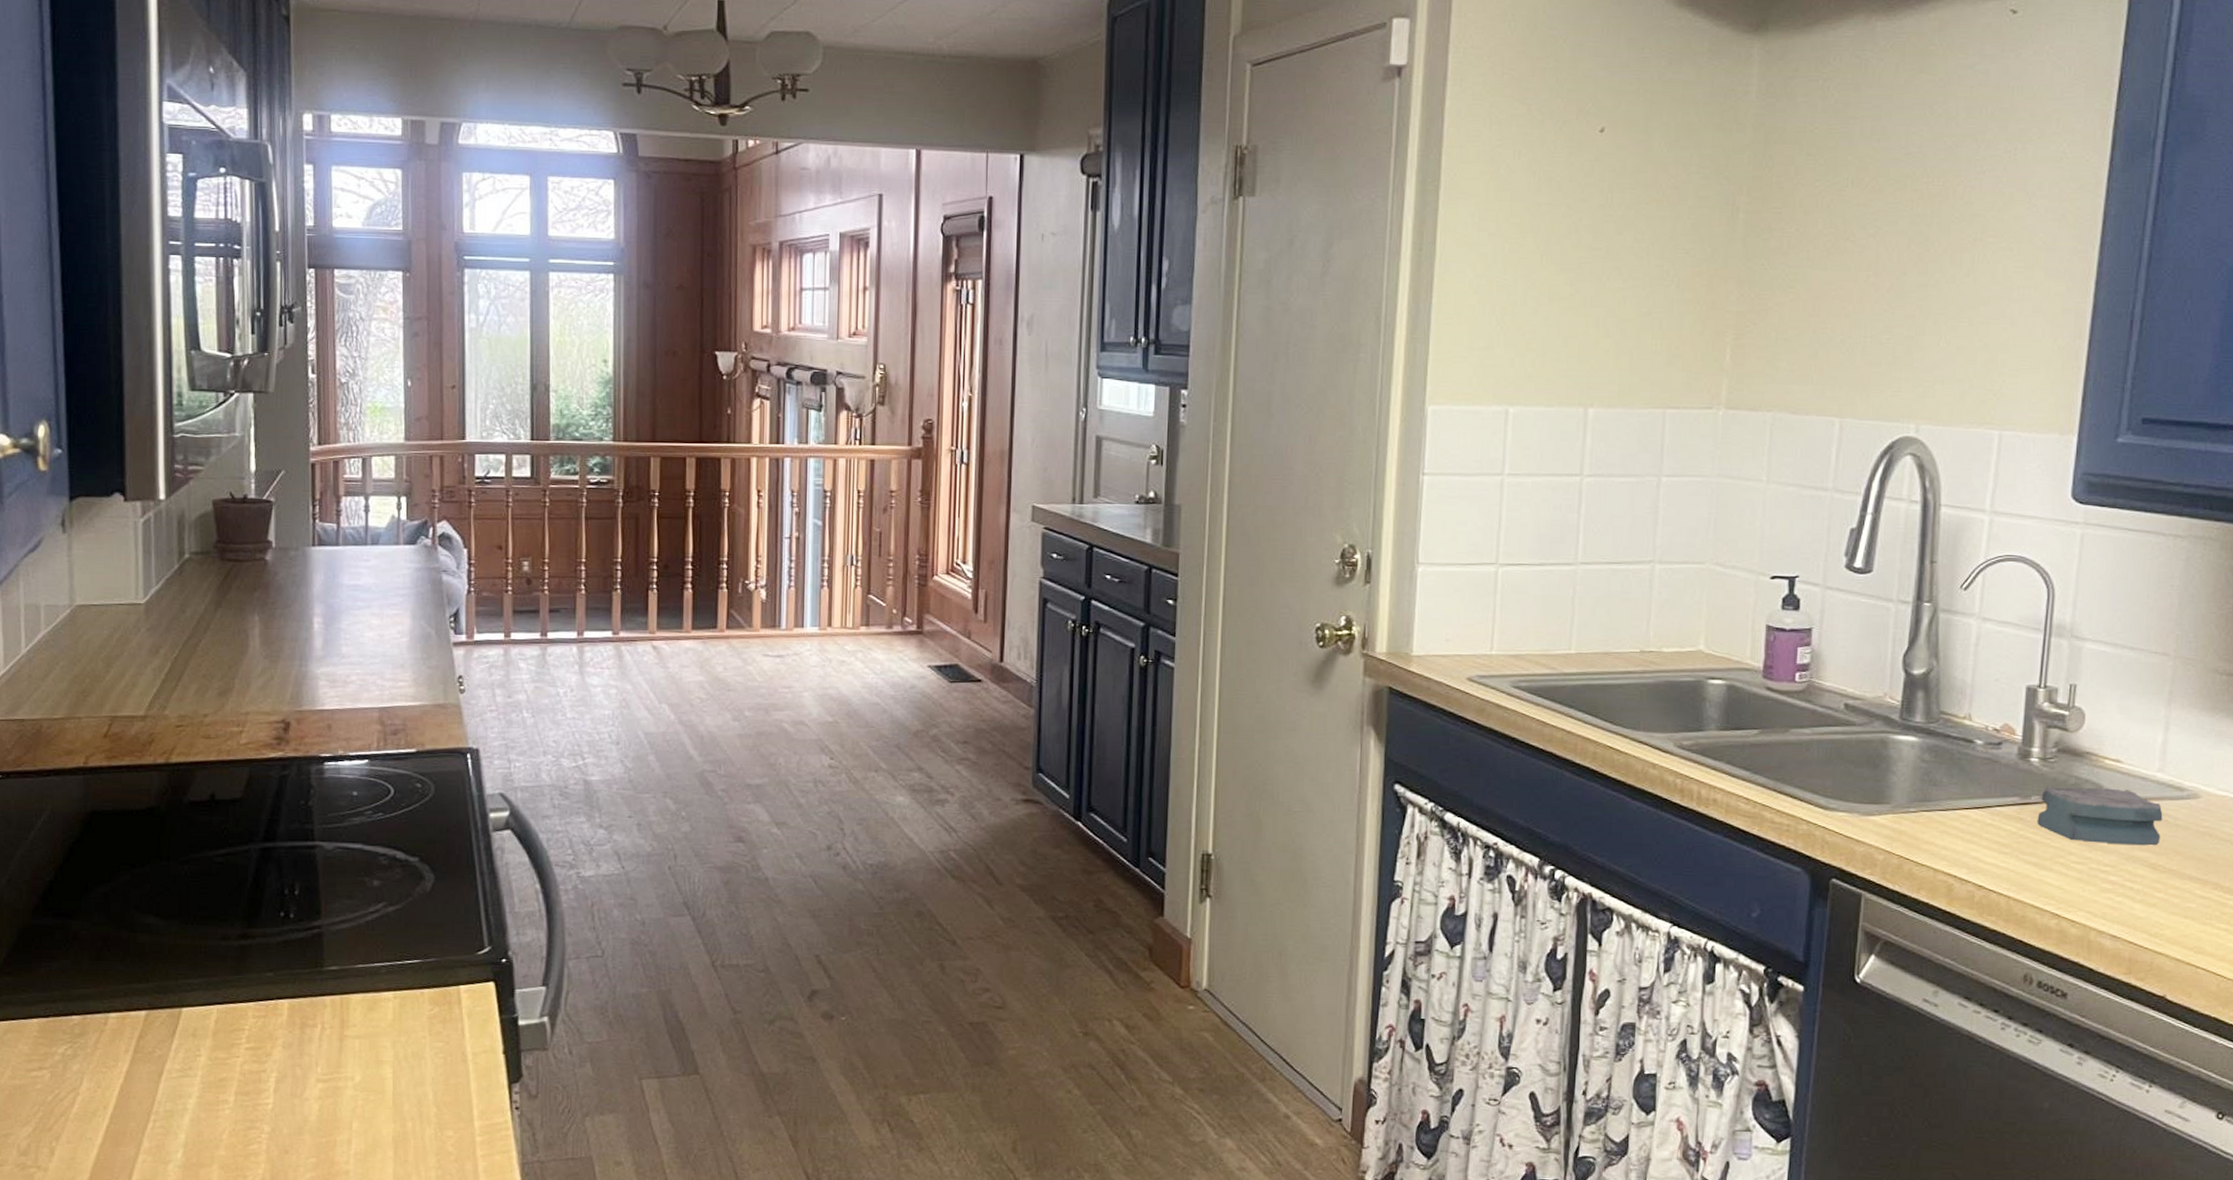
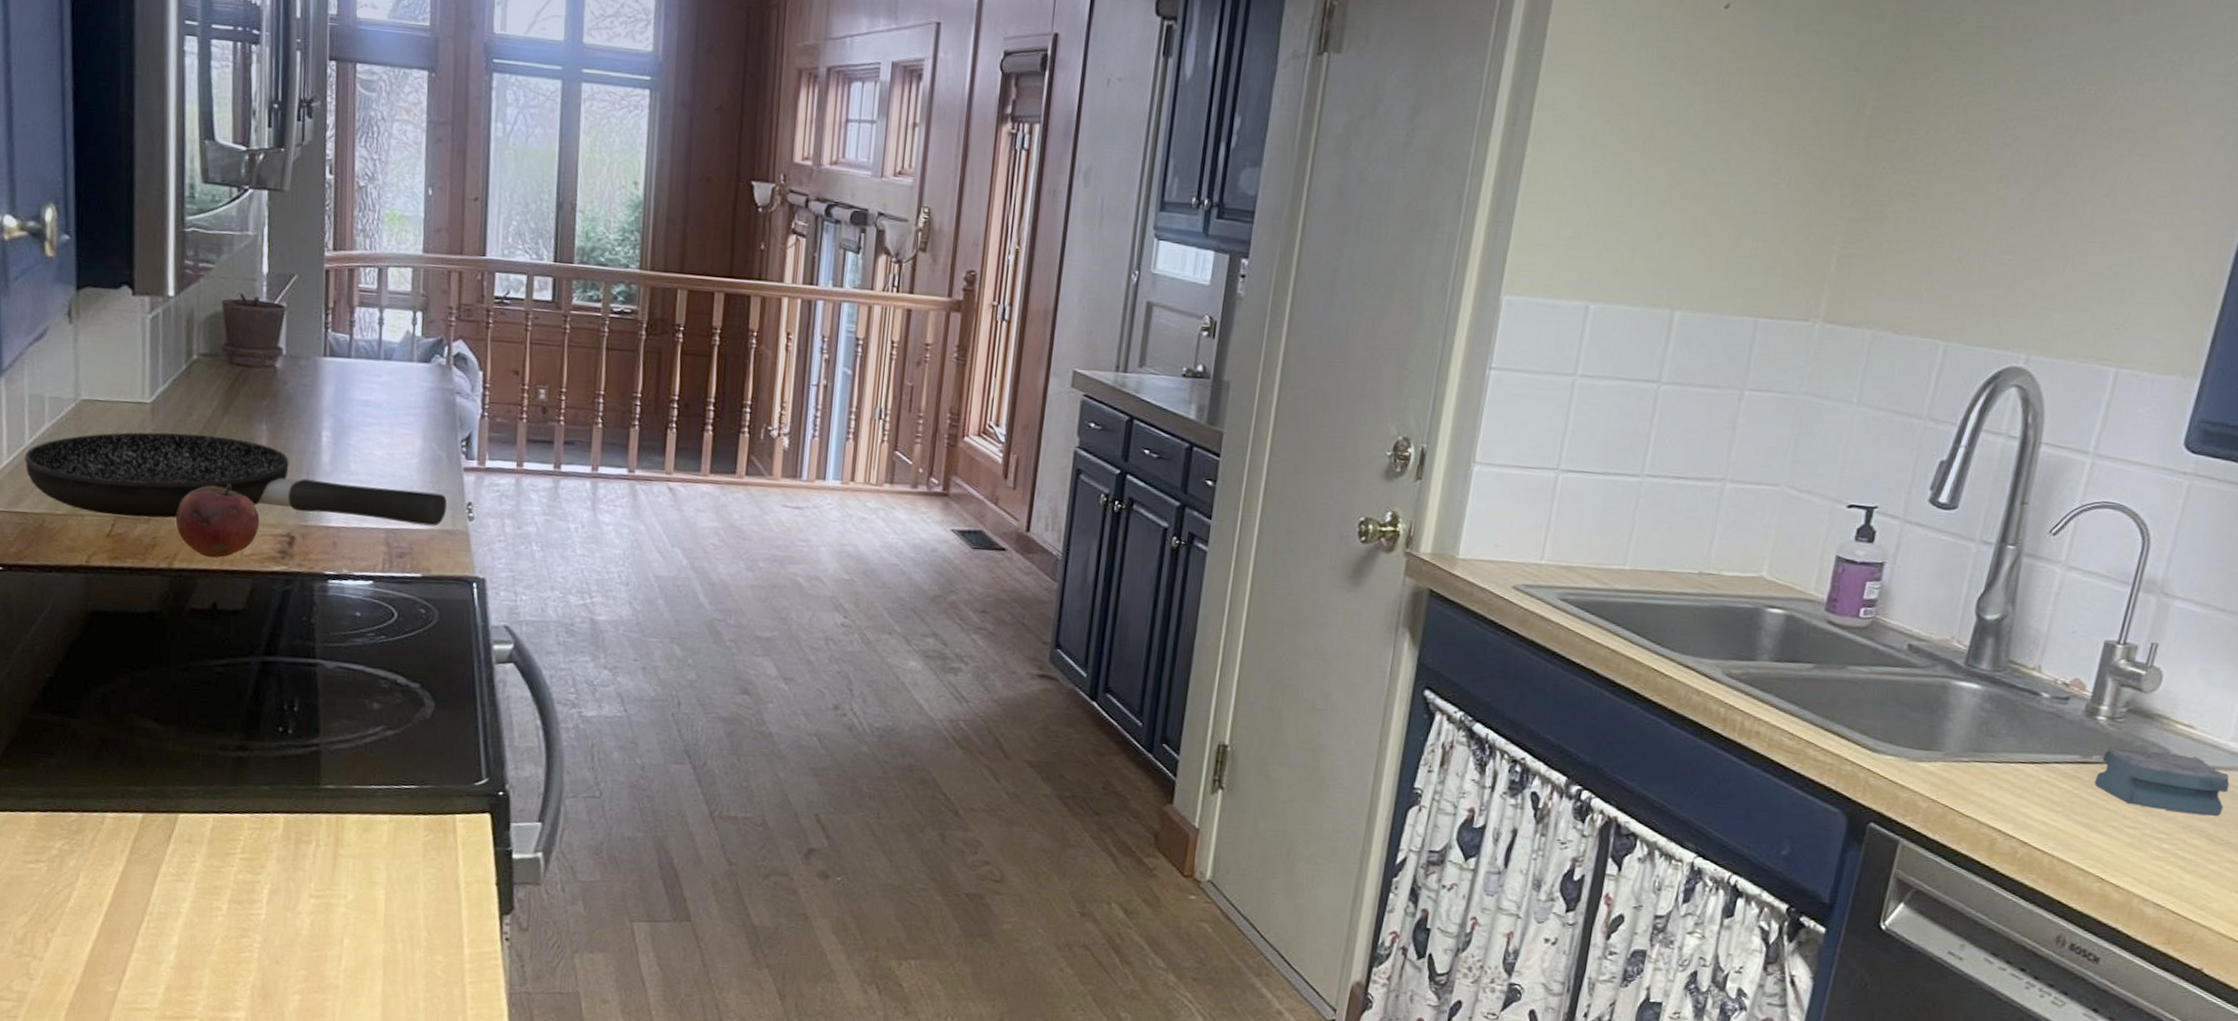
frying pan: none [21,630,439,716] -> present [25,432,448,527]
fruit: none [171,675,255,750] -> present [175,483,260,558]

